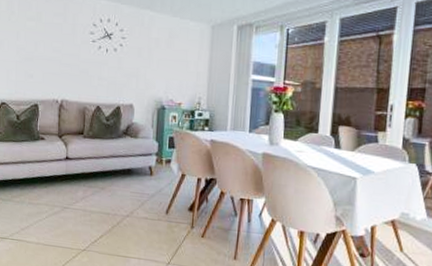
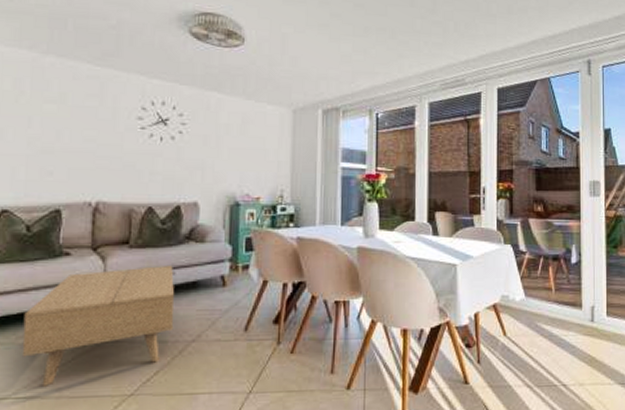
coffee table: none [15,154,116,234] -> present [21,266,176,386]

